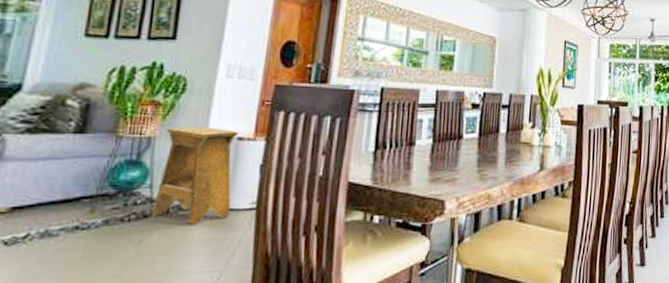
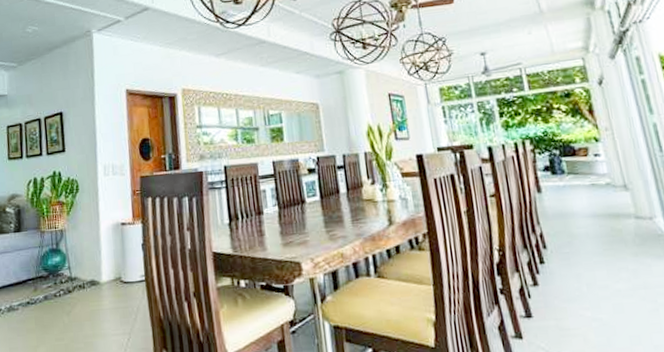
stool: present [151,127,239,225] -> none [72,217,127,296]

